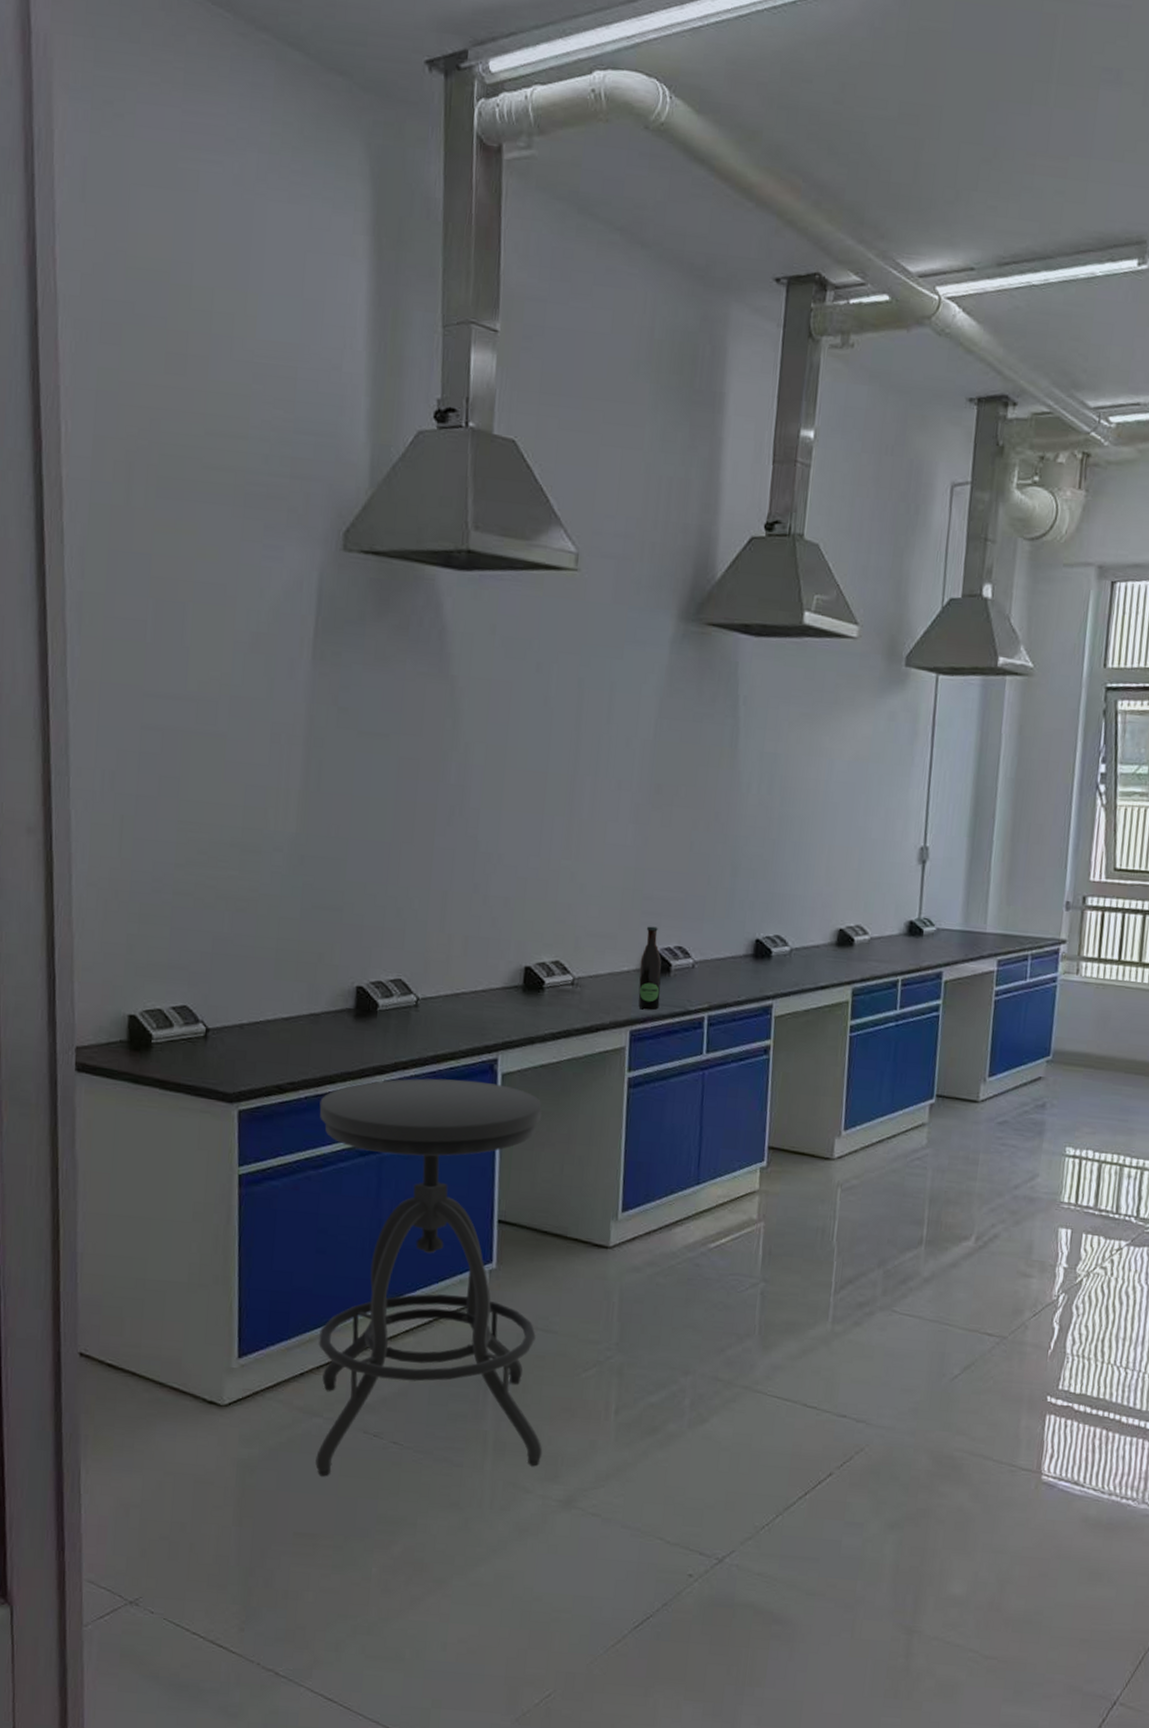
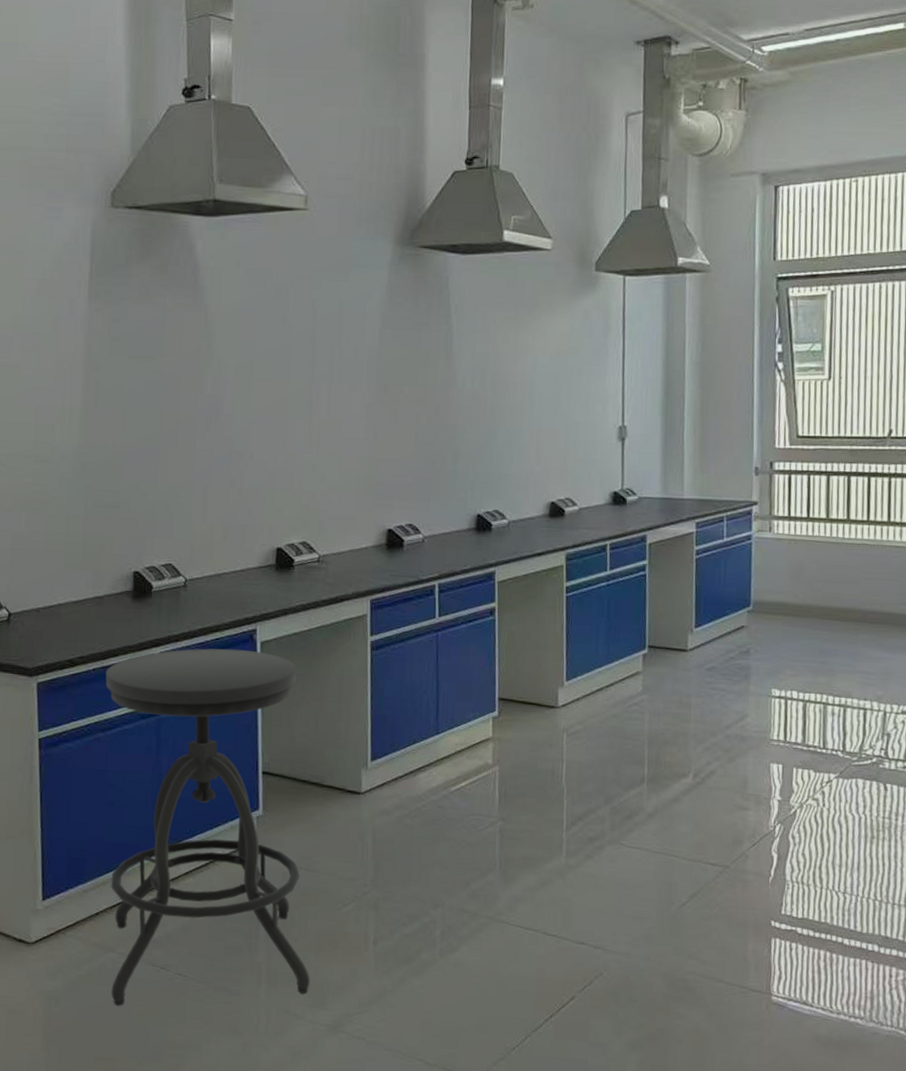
bottle: present [638,926,662,1011] -> none [376,507,396,581]

